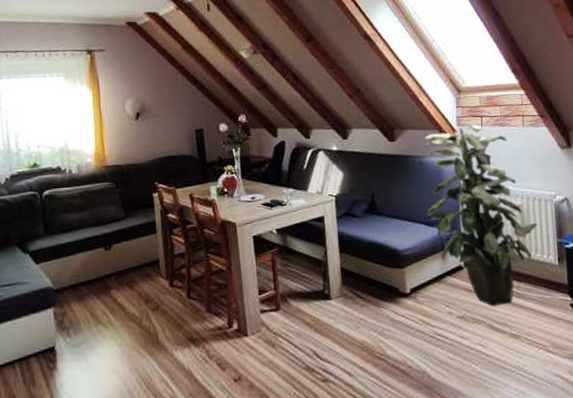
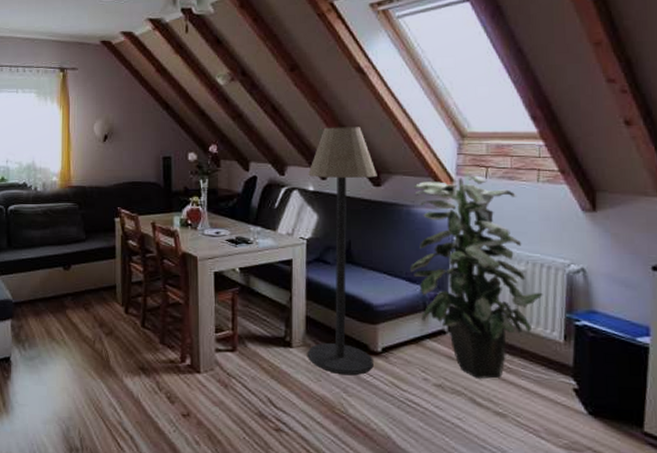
floor lamp: none [331,89,405,319] -> present [308,127,377,375]

